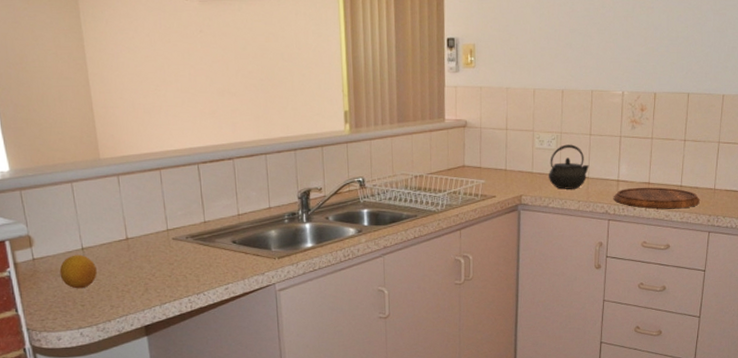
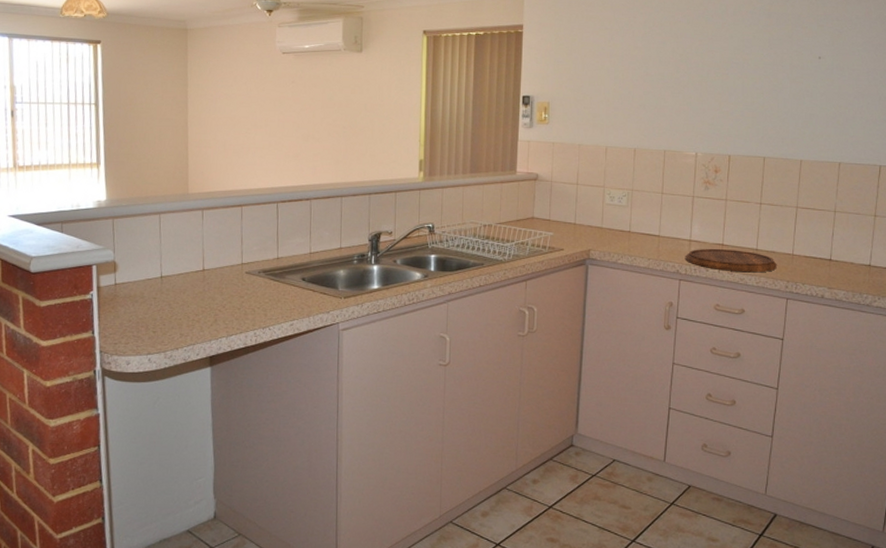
fruit: present [59,254,97,289] -> none [137,282,172,316]
kettle: present [548,144,590,189] -> none [617,202,661,247]

